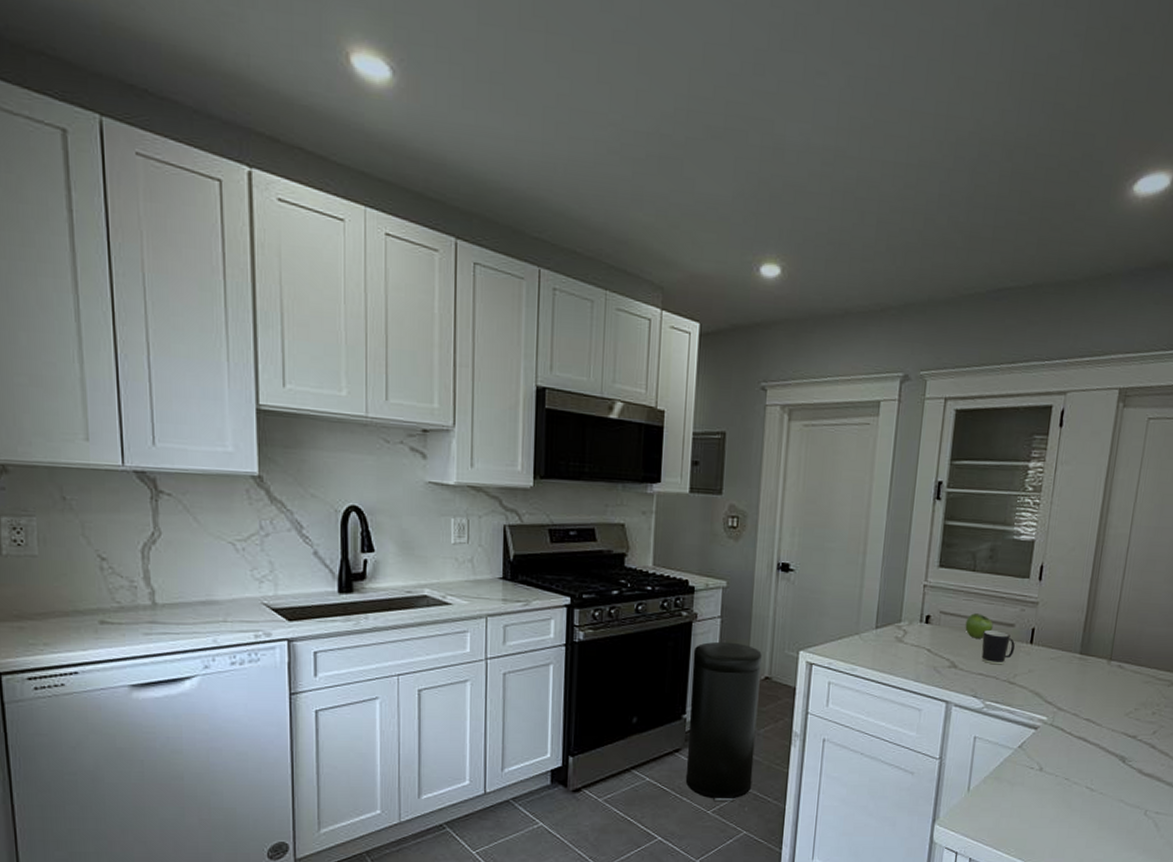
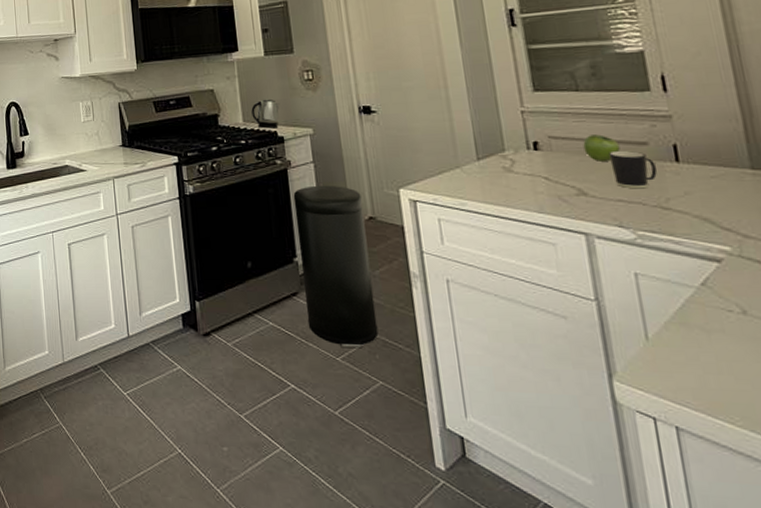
kettle: none [664,542,697,578] -> present [251,99,280,130]

